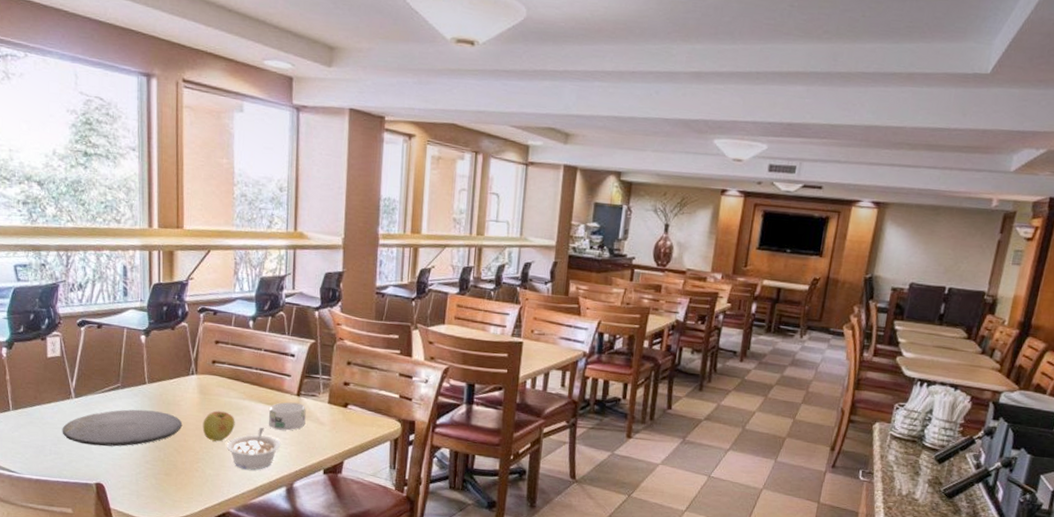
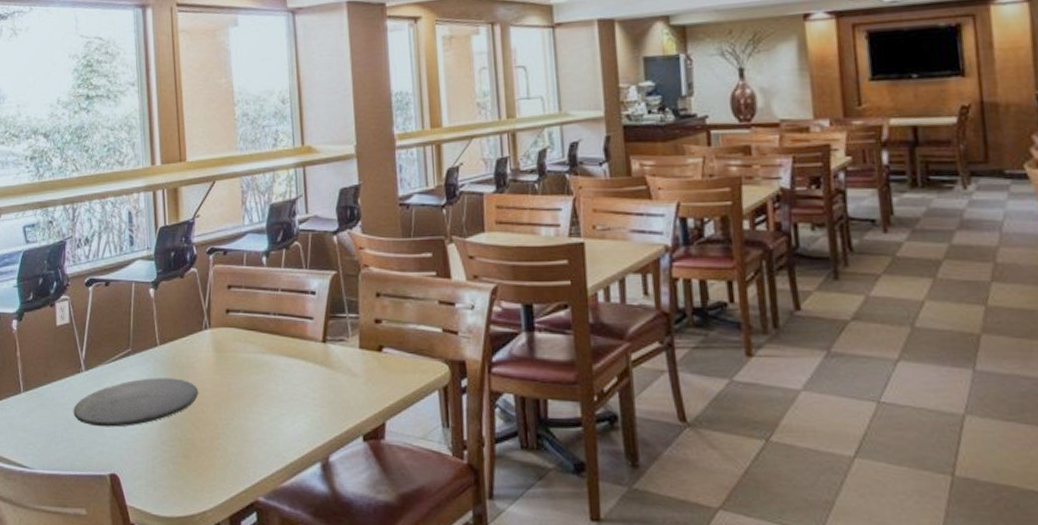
apple: present [202,411,235,442] -> none [220,371,256,410]
legume: present [226,427,281,470] -> none [248,386,310,443]
mug: present [268,402,306,431] -> none [292,351,336,388]

